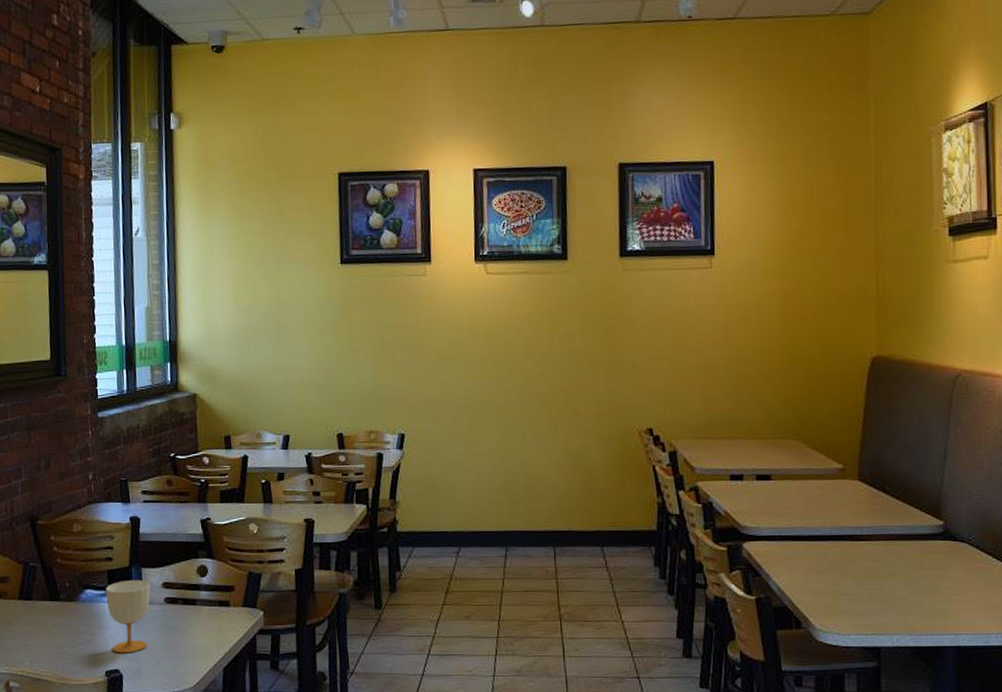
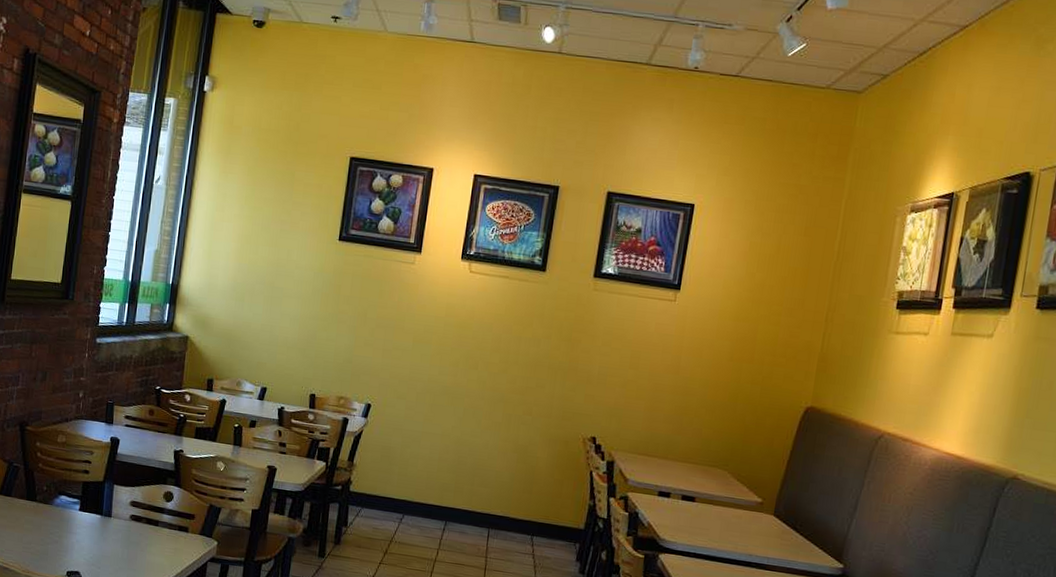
cup: present [105,579,151,653] -> none [76,493,120,559]

